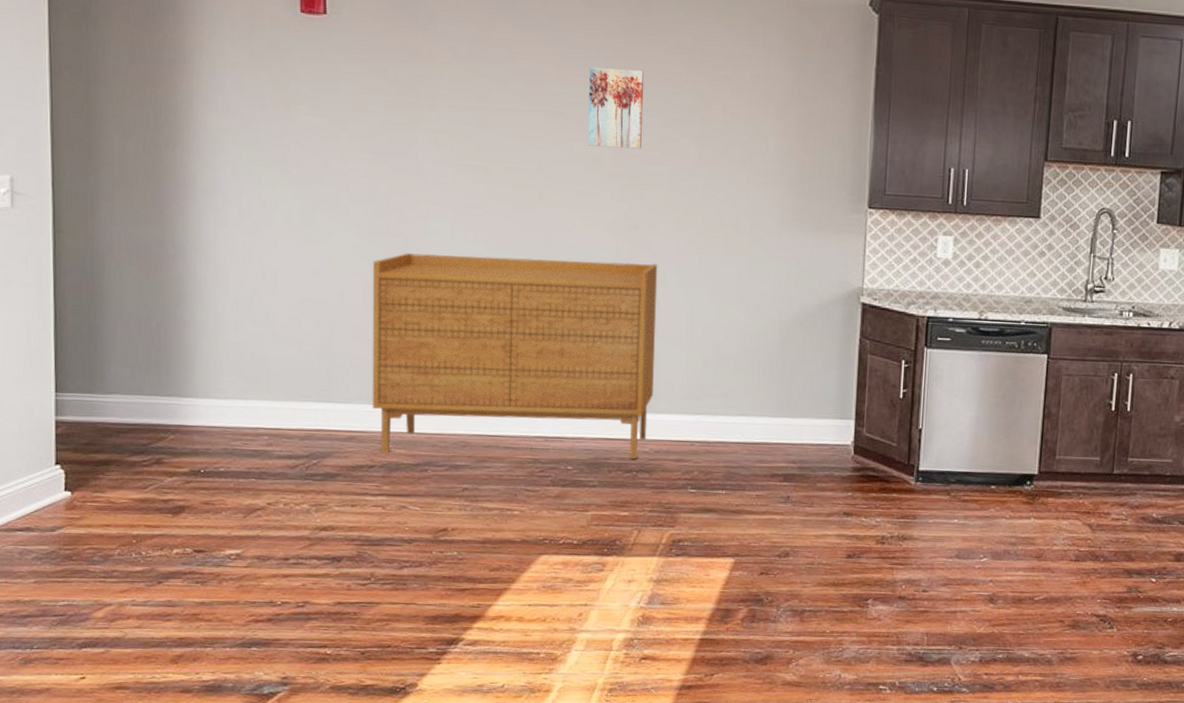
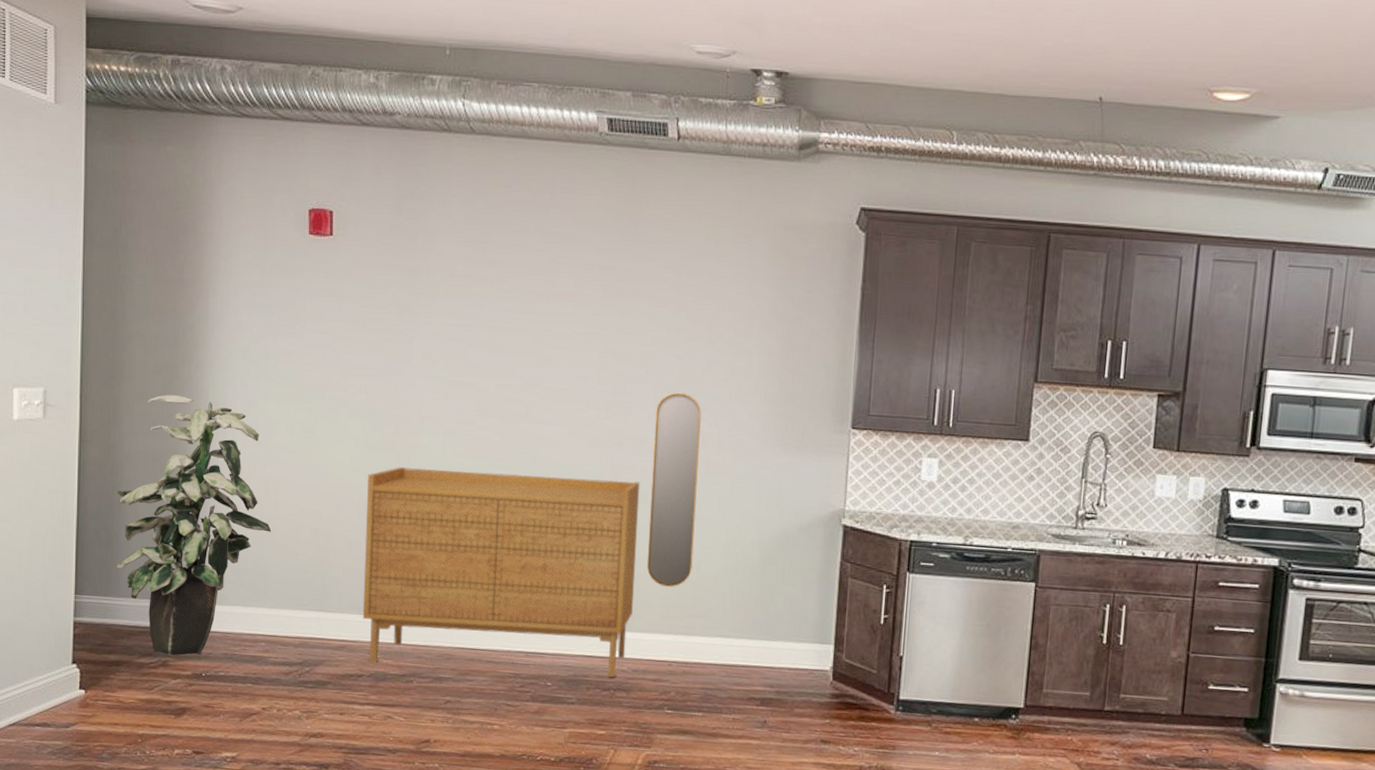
indoor plant: none [95,181,271,453] -> present [114,394,272,656]
wall art: present [588,66,645,149] -> none [575,285,632,367]
home mirror: none [666,174,718,368] -> present [646,392,701,587]

